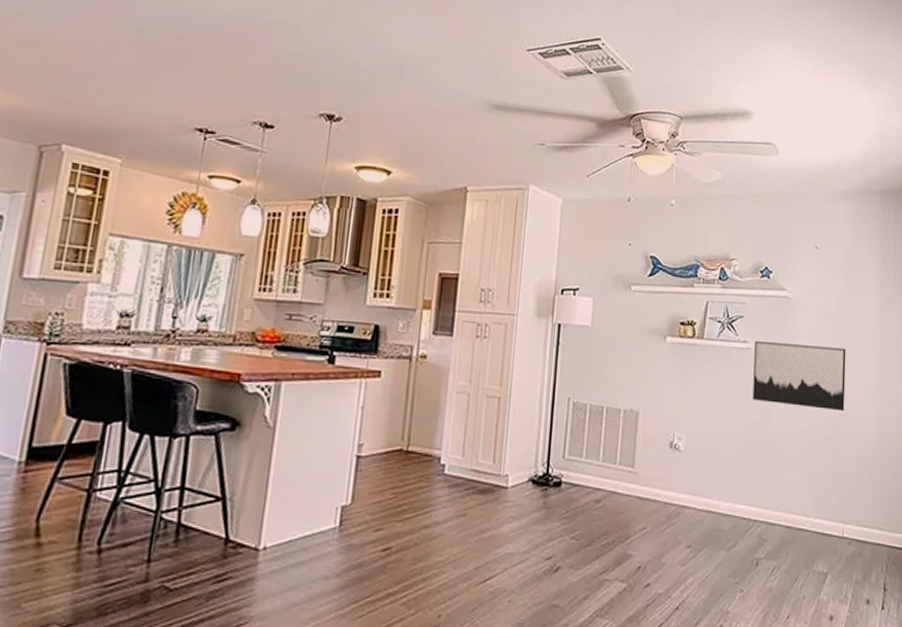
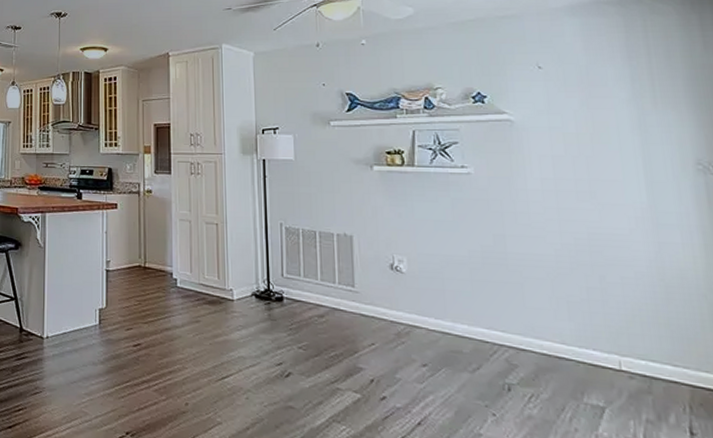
wall art: present [752,341,846,412] -> none [475,166,603,236]

